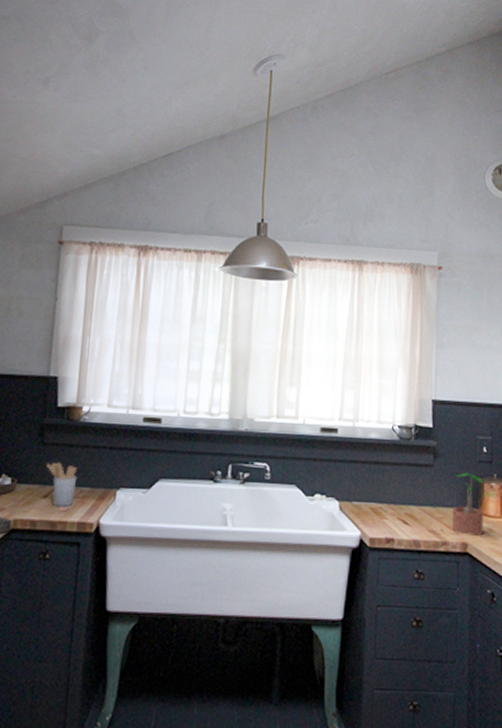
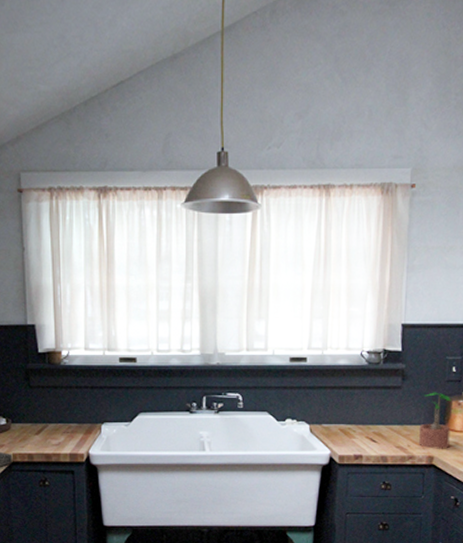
utensil holder: present [47,462,78,508] -> none [36,402,65,442]

